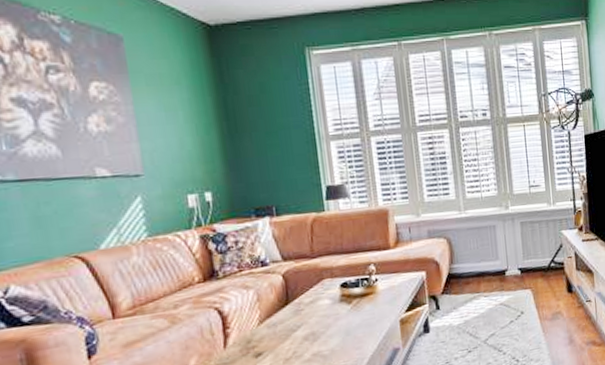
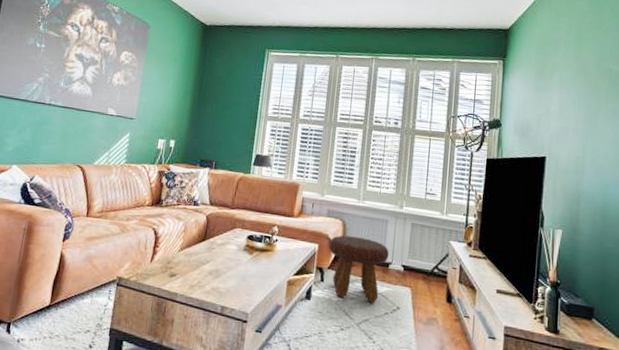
footstool: none [437,250,503,321] -> present [328,235,389,303]

